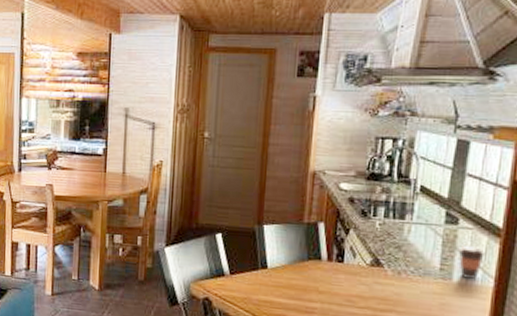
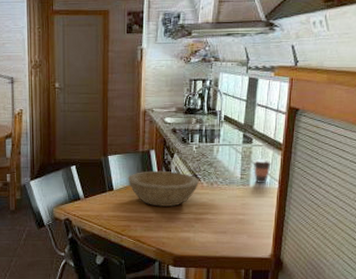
bowl: none [286,248,382,297] -> present [127,170,199,207]

